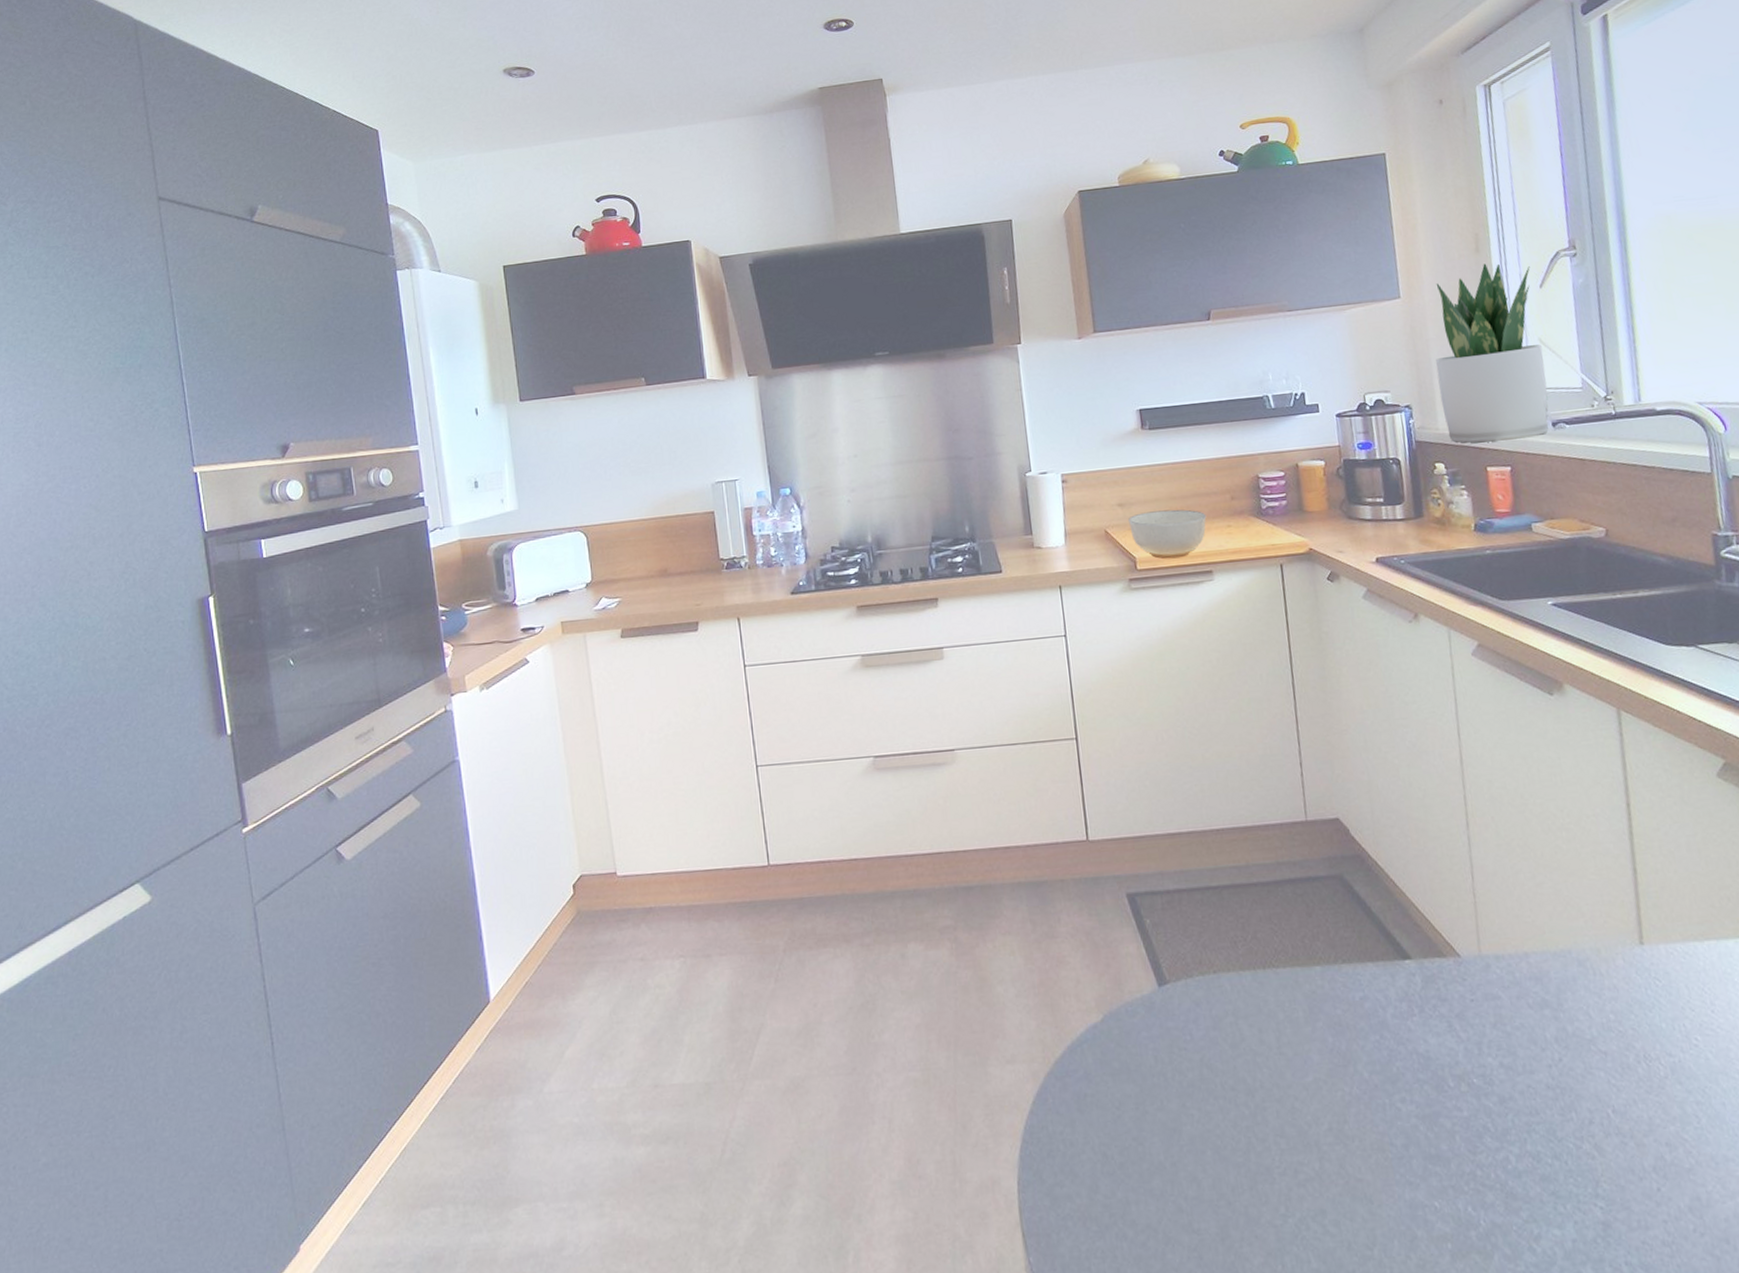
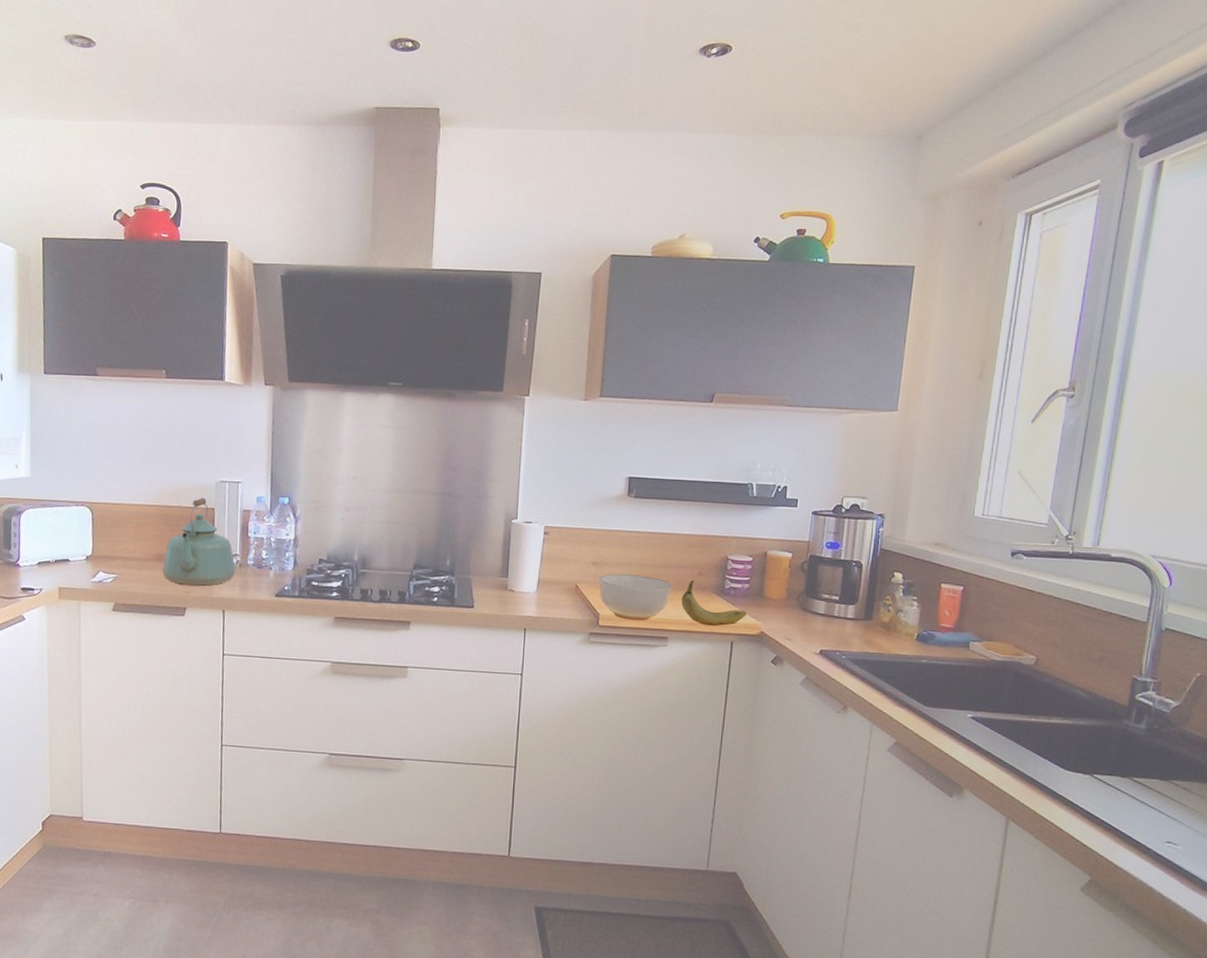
kettle: none [667,501,745,598] -> present [162,497,235,587]
fruit: none [1218,505,1291,552] -> present [681,579,747,627]
planter: present [1436,263,1548,443] -> none [912,391,1027,563]

